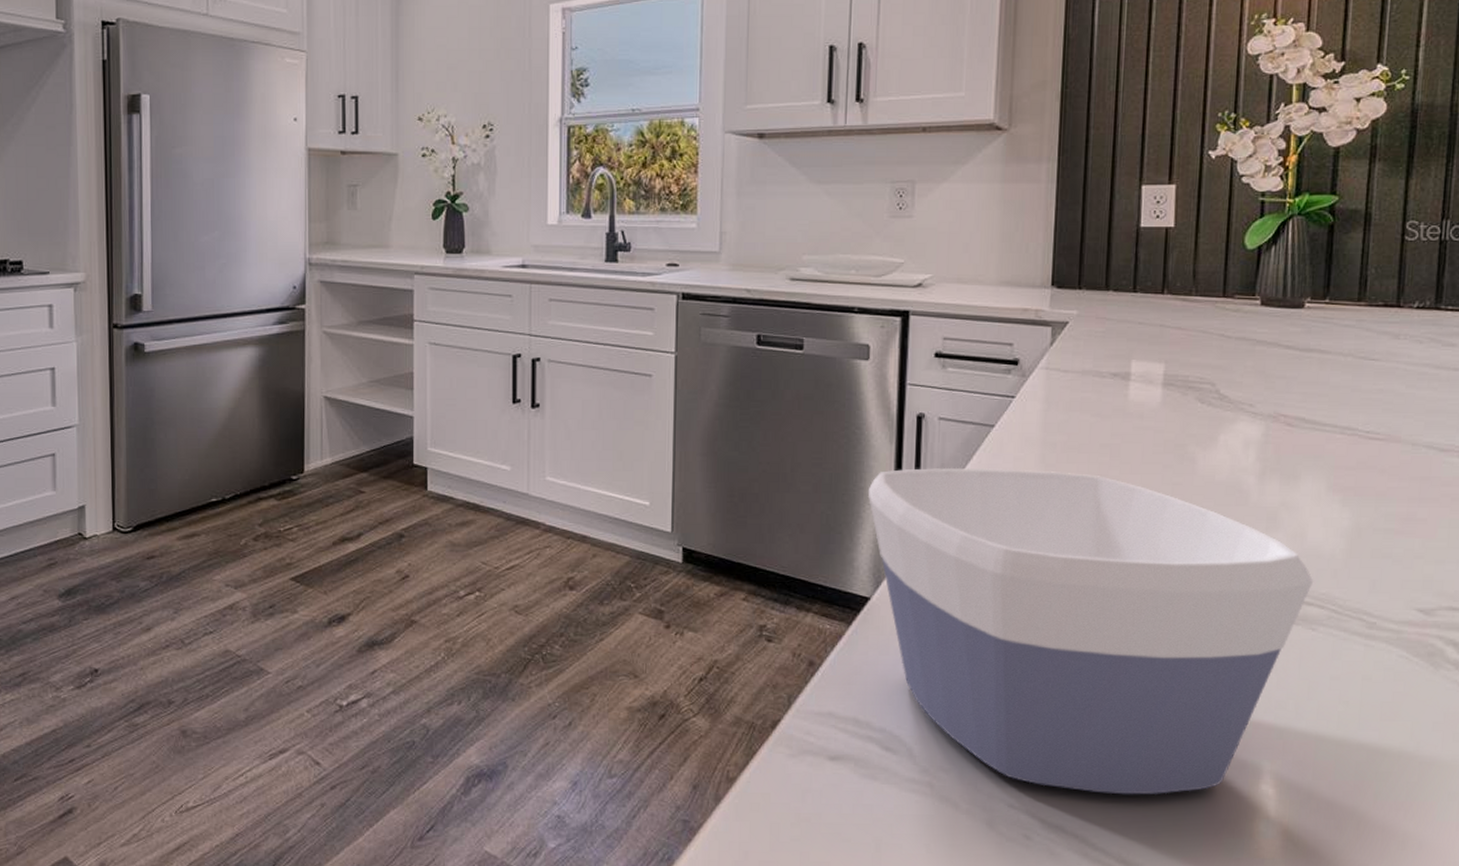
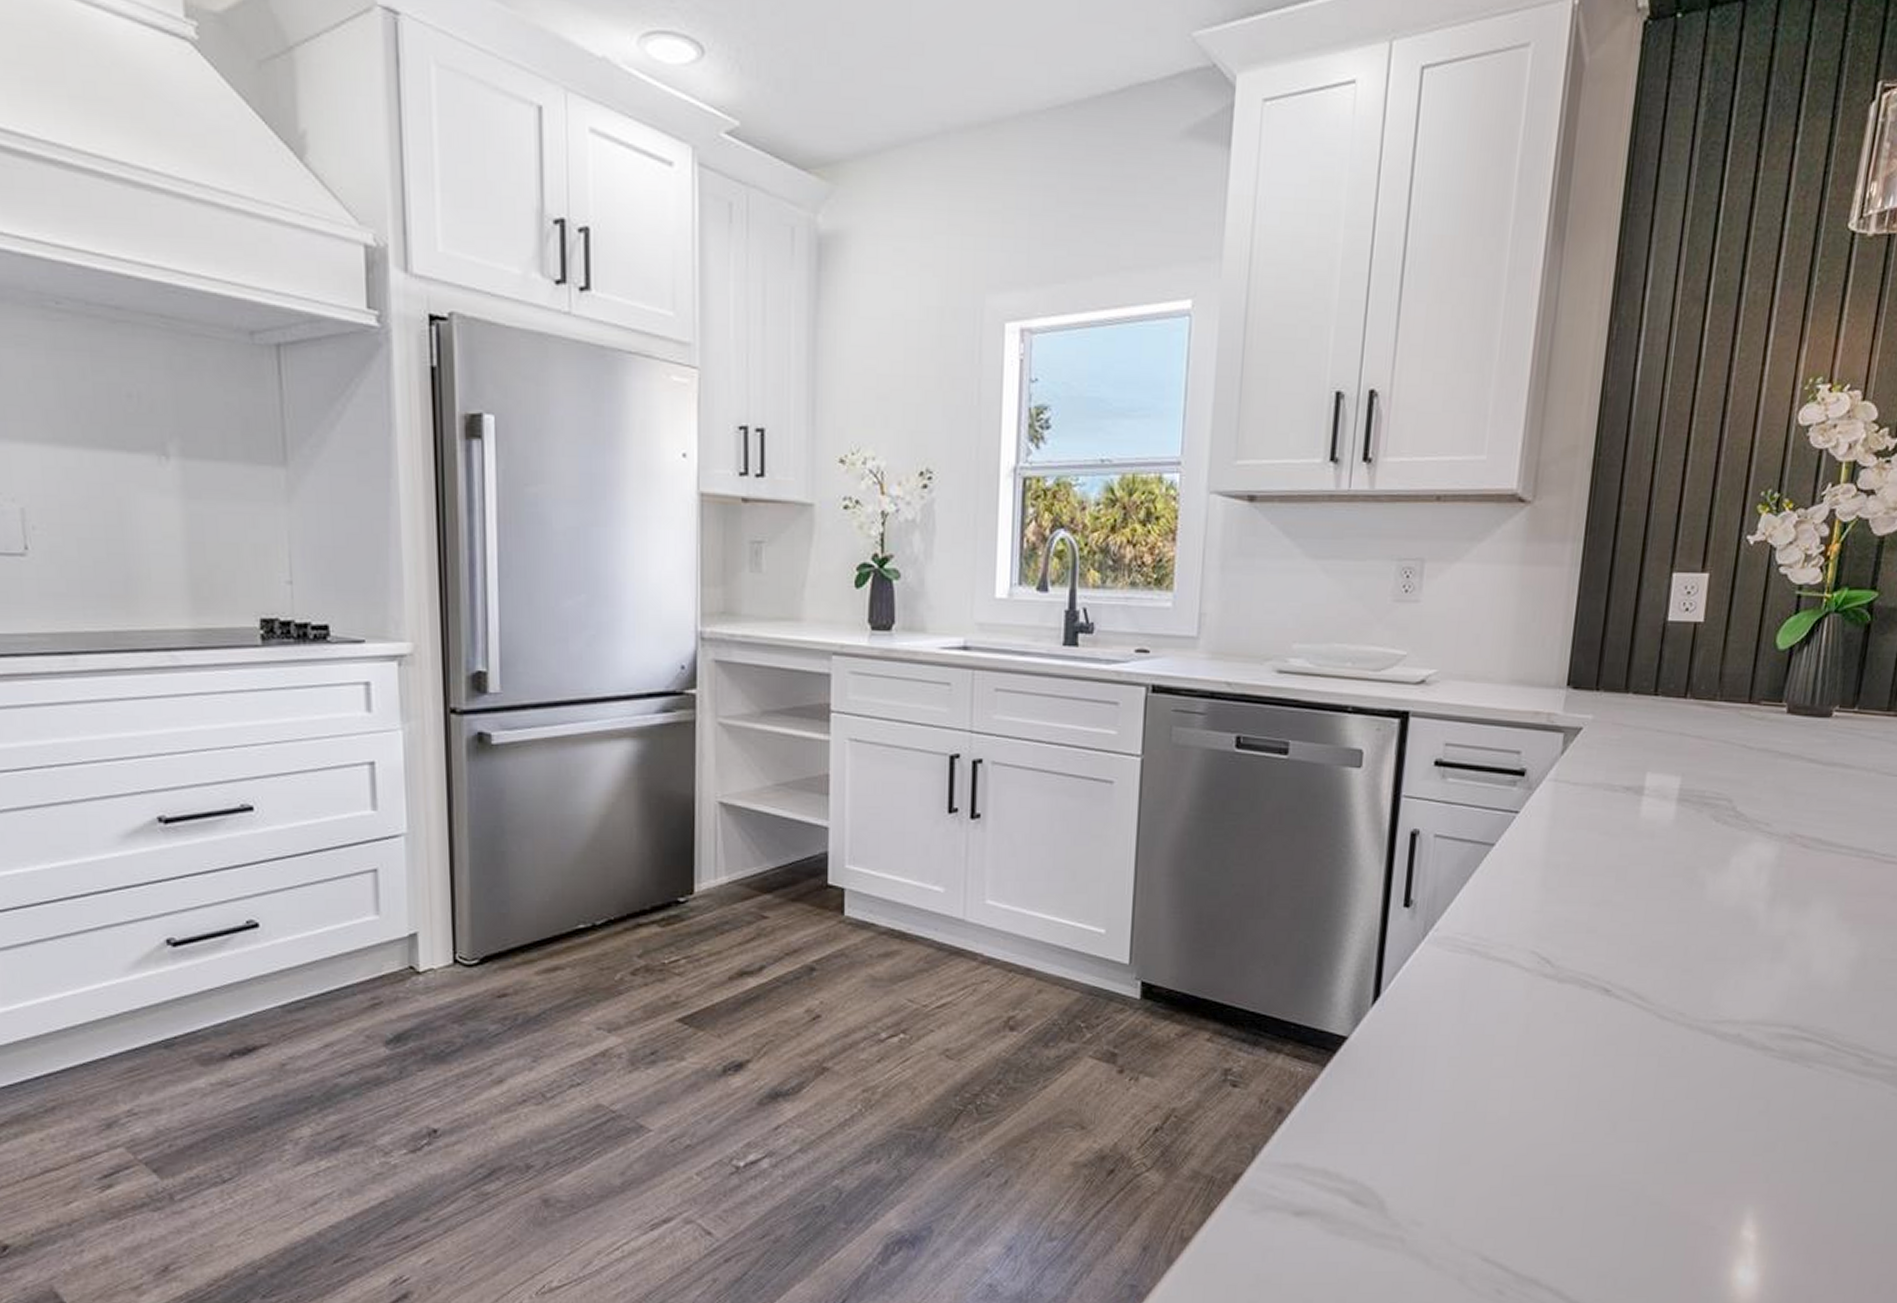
bowl: present [868,467,1313,795] -> none [1352,891,1814,1245]

